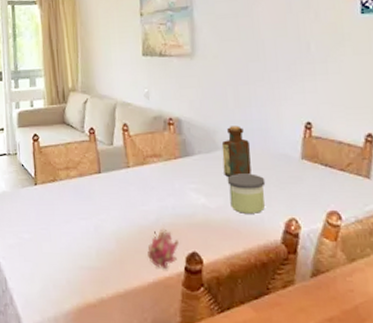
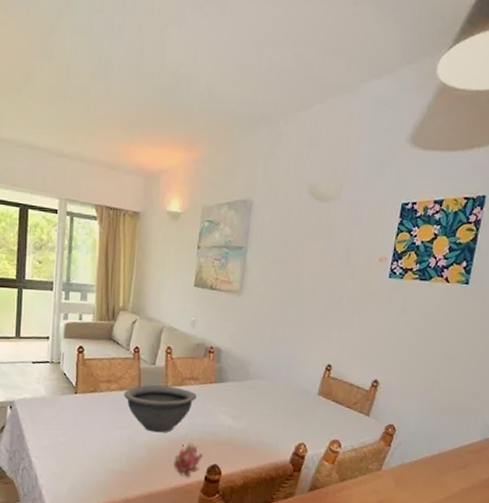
bowl: none [84,166,162,220] -> present [123,384,197,433]
bottle: present [221,125,251,177] -> none [251,360,278,404]
candle: present [227,173,266,213] -> none [252,402,285,437]

